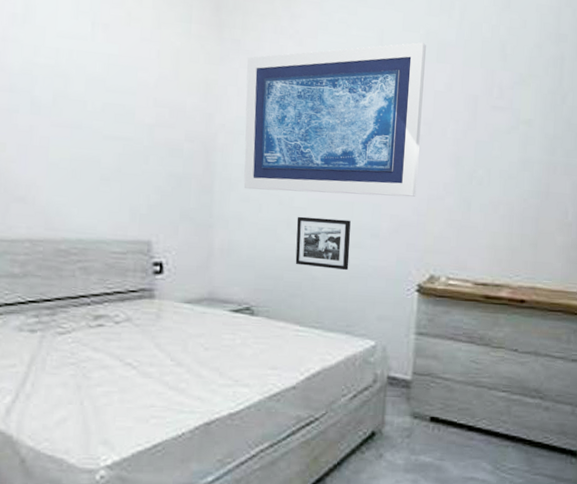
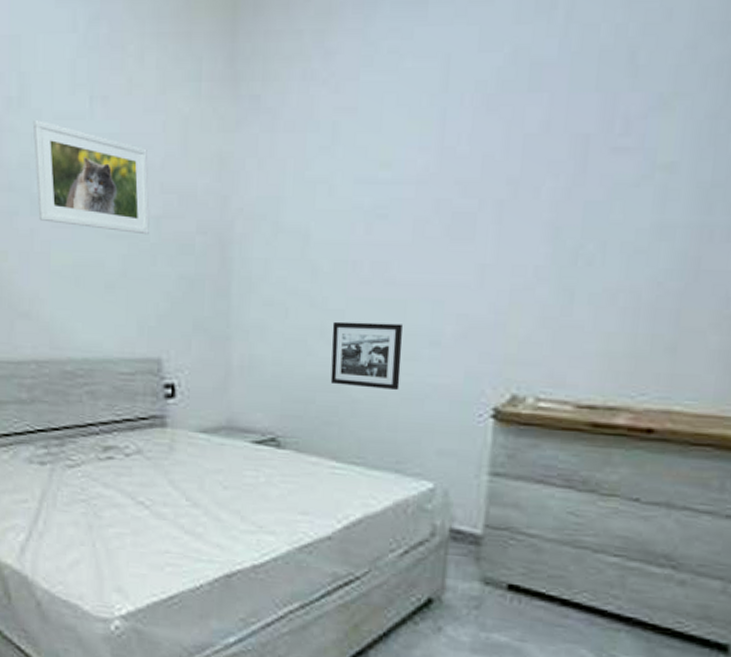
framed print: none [36,35,144,139] -> present [32,120,150,235]
wall art: present [243,42,427,197] -> none [266,66,514,290]

